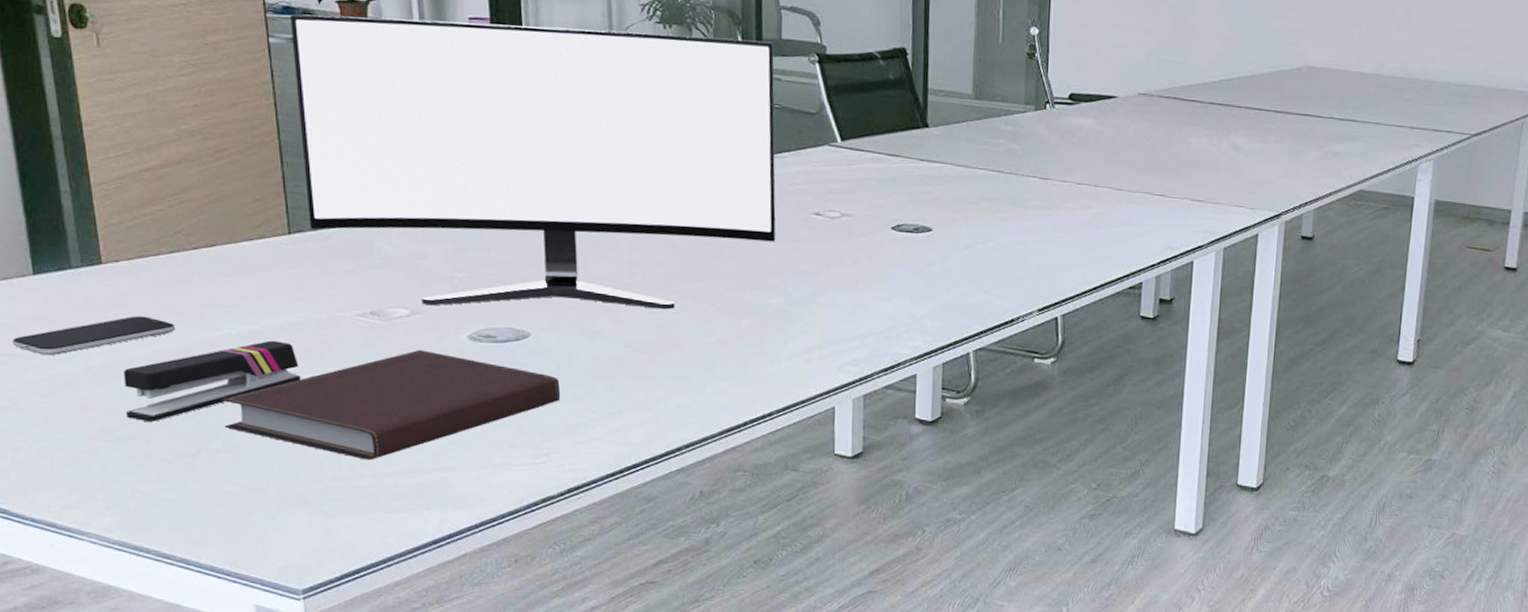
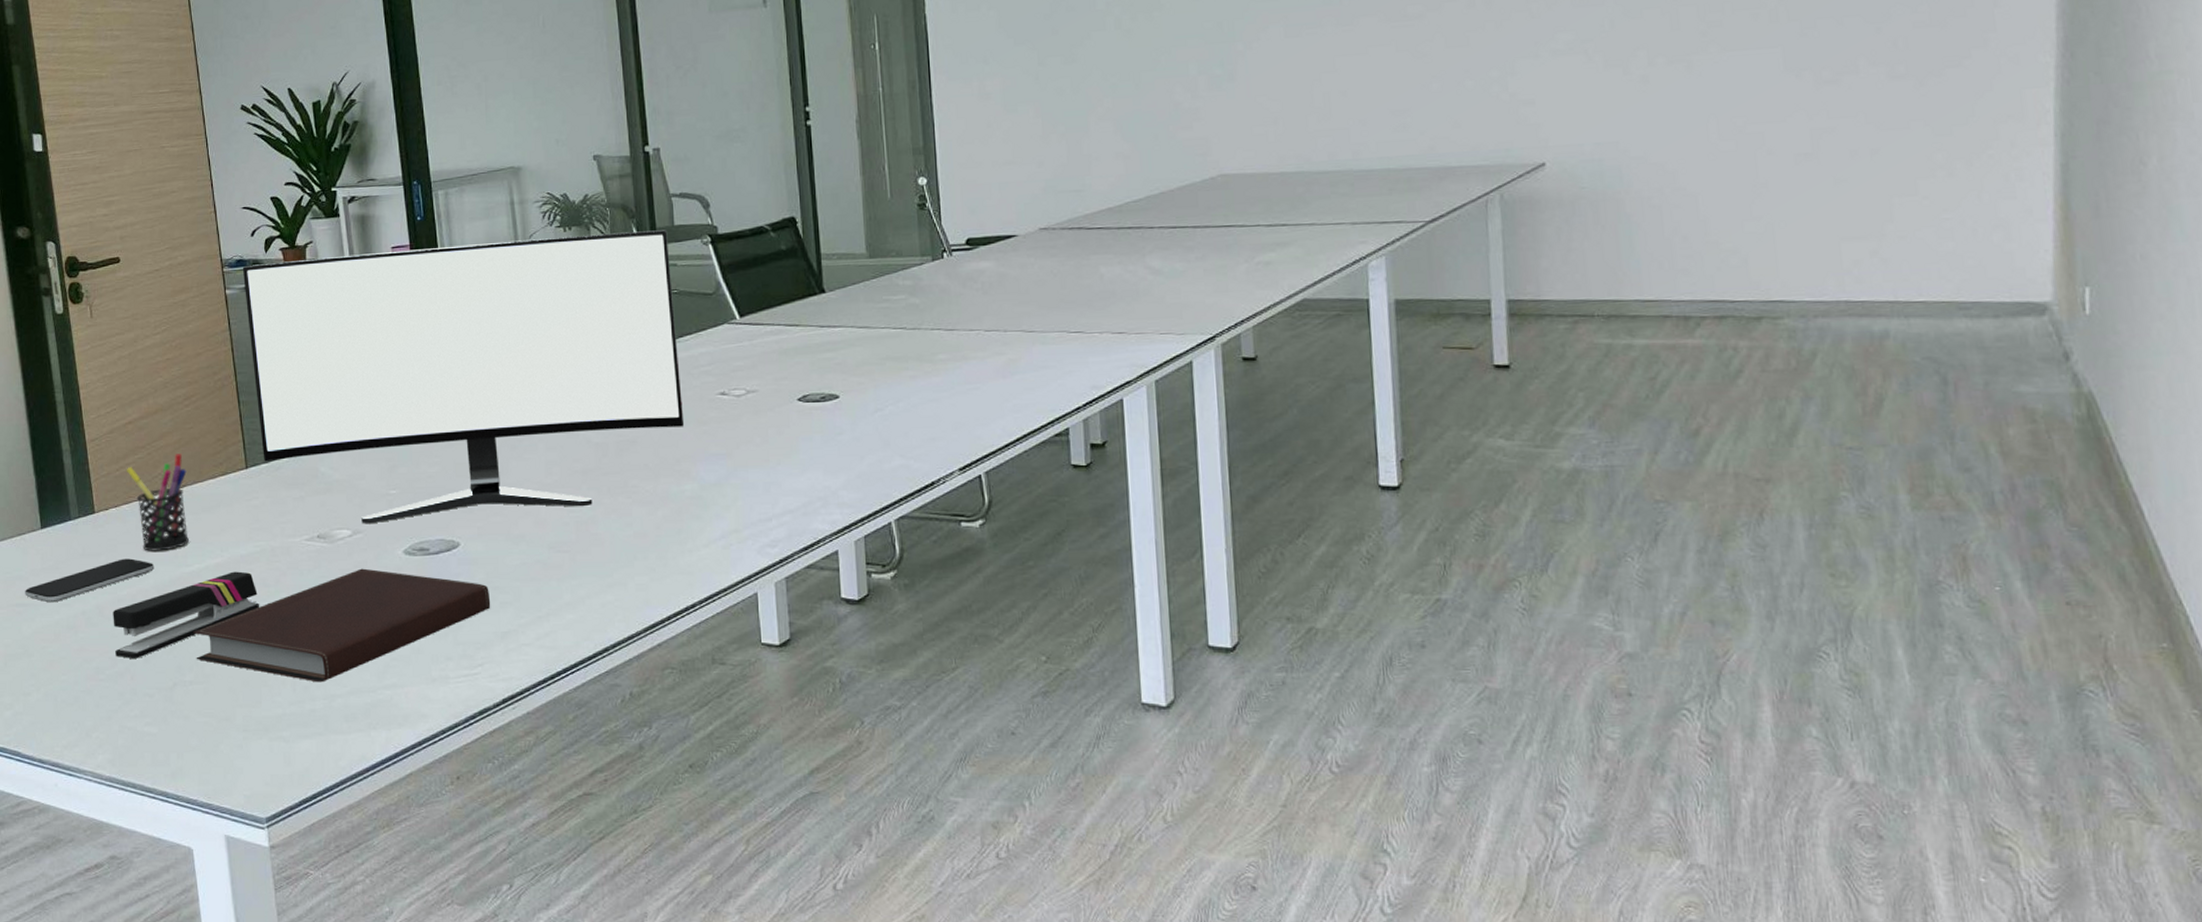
pen holder: none [141,210,218,312] -> present [126,454,189,551]

